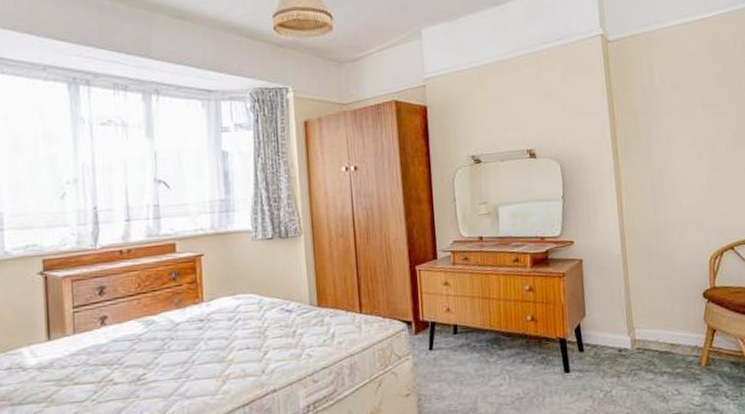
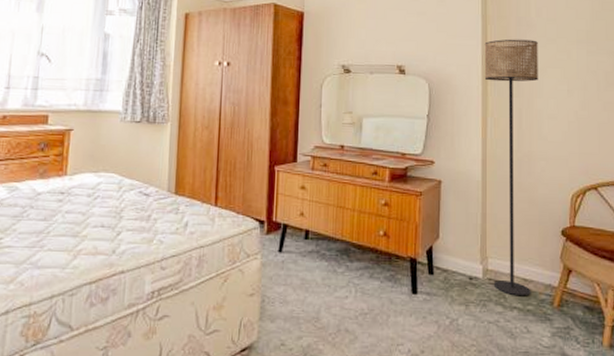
floor lamp: none [612,108,679,362] -> present [484,39,538,297]

